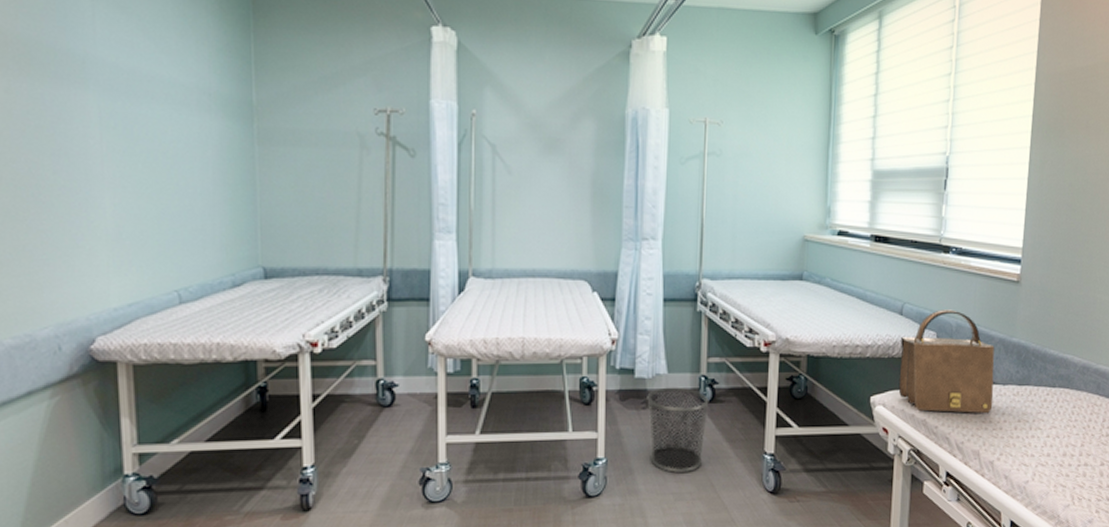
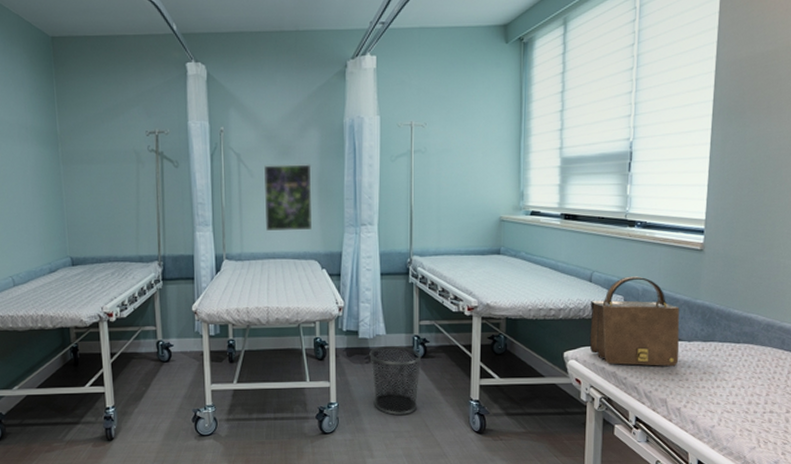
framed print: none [524,160,584,244] -> present [264,164,313,232]

